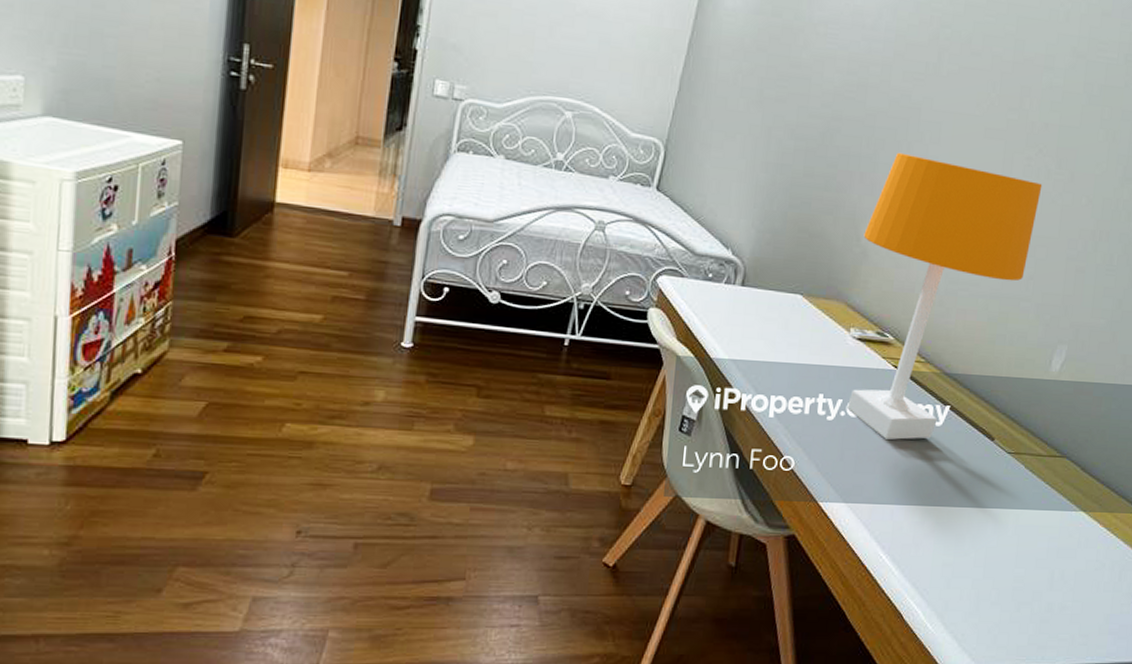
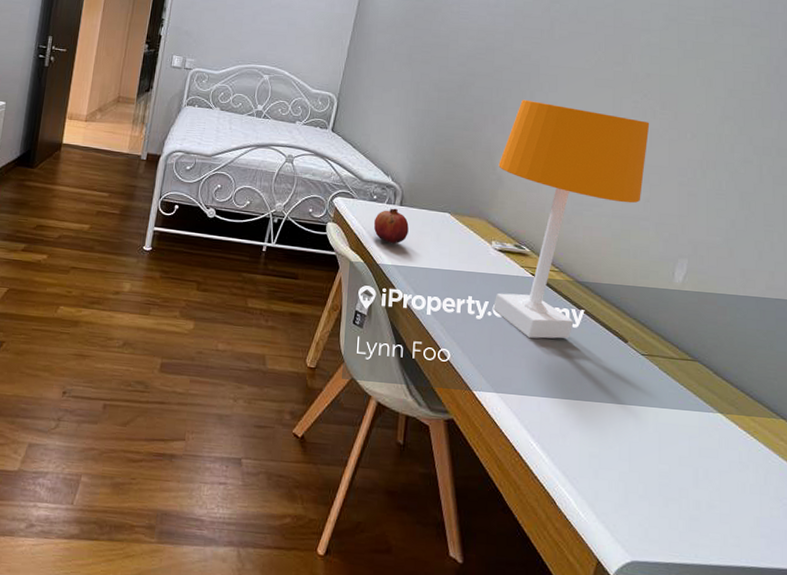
fruit: none [707,289,751,334] -> present [373,208,409,244]

